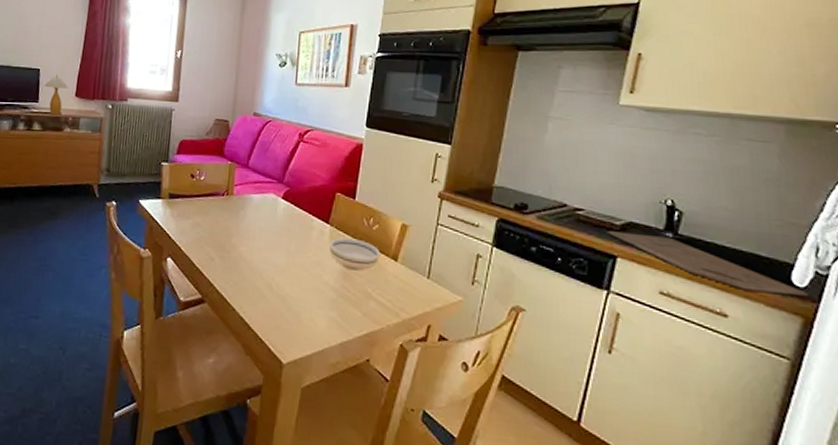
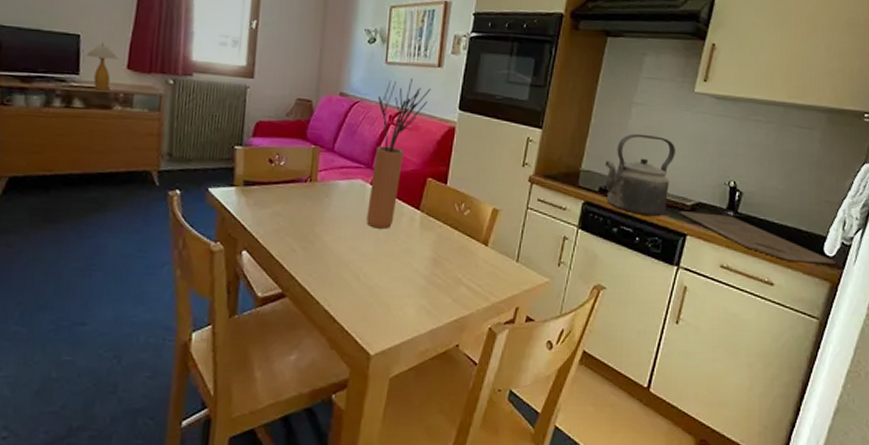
vase: none [278,98,339,241] -> present [366,79,431,229]
bowl: present [330,237,380,271] -> none [420,224,471,257]
kettle: none [519,148,600,237] -> present [604,133,675,217]

